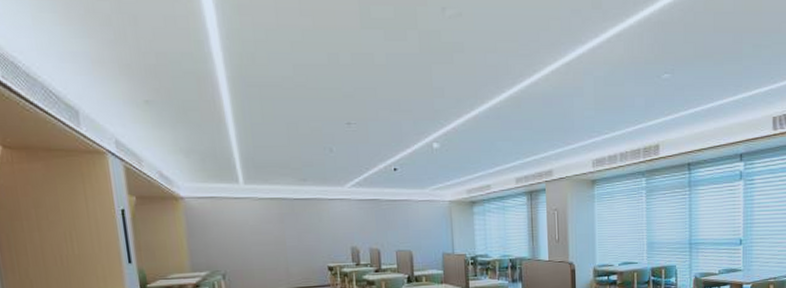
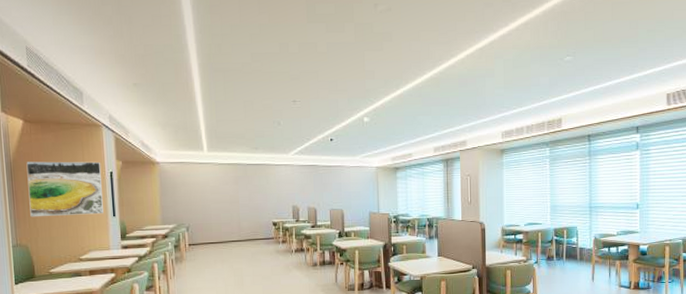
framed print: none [9,197,116,266] -> present [26,161,103,217]

